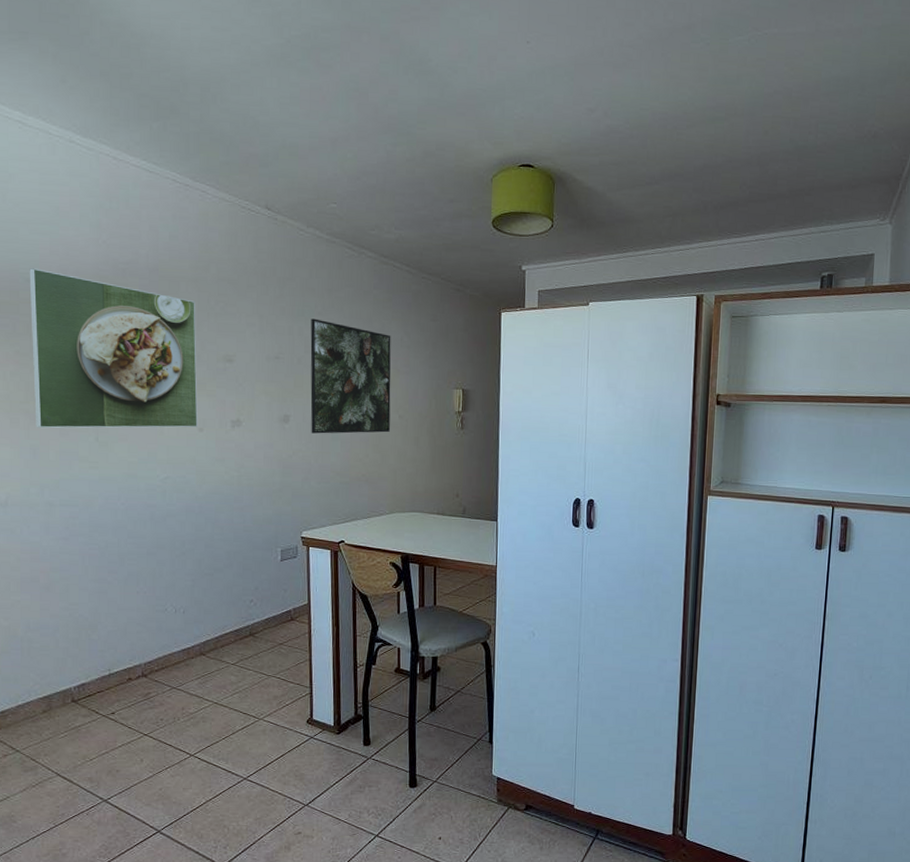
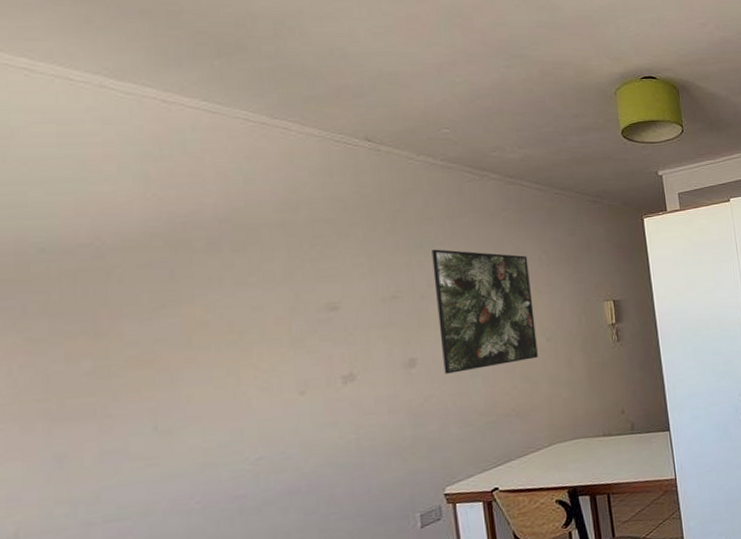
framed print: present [29,268,198,429] -> none [45,234,297,430]

